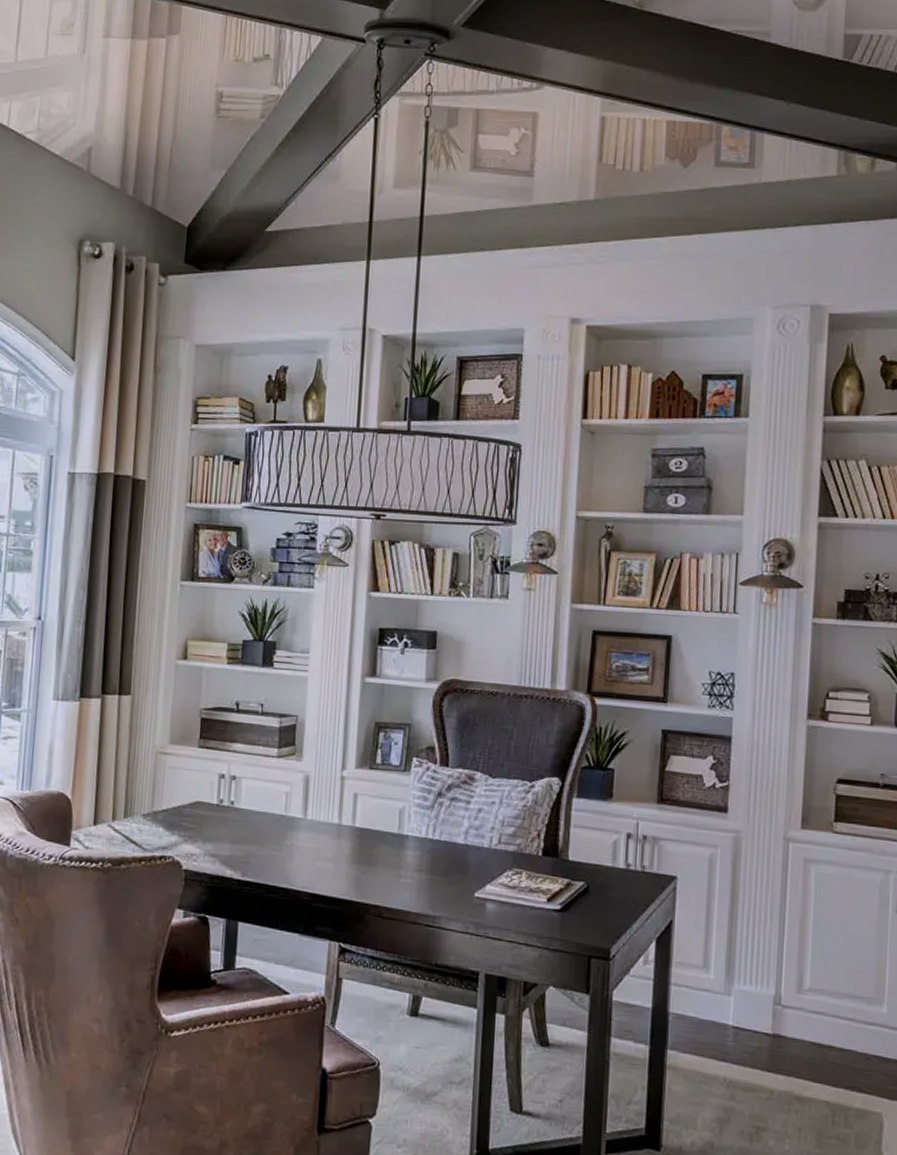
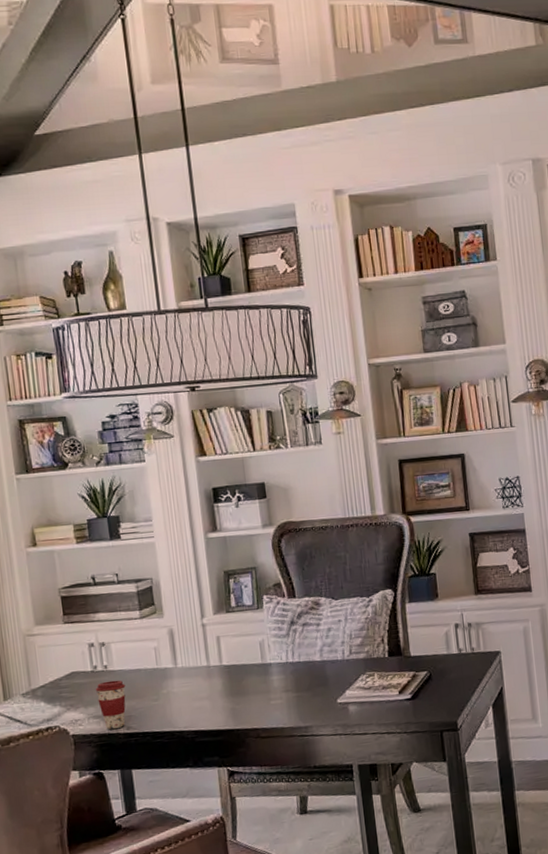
coffee cup: none [217,818,249,873] -> present [95,680,126,730]

